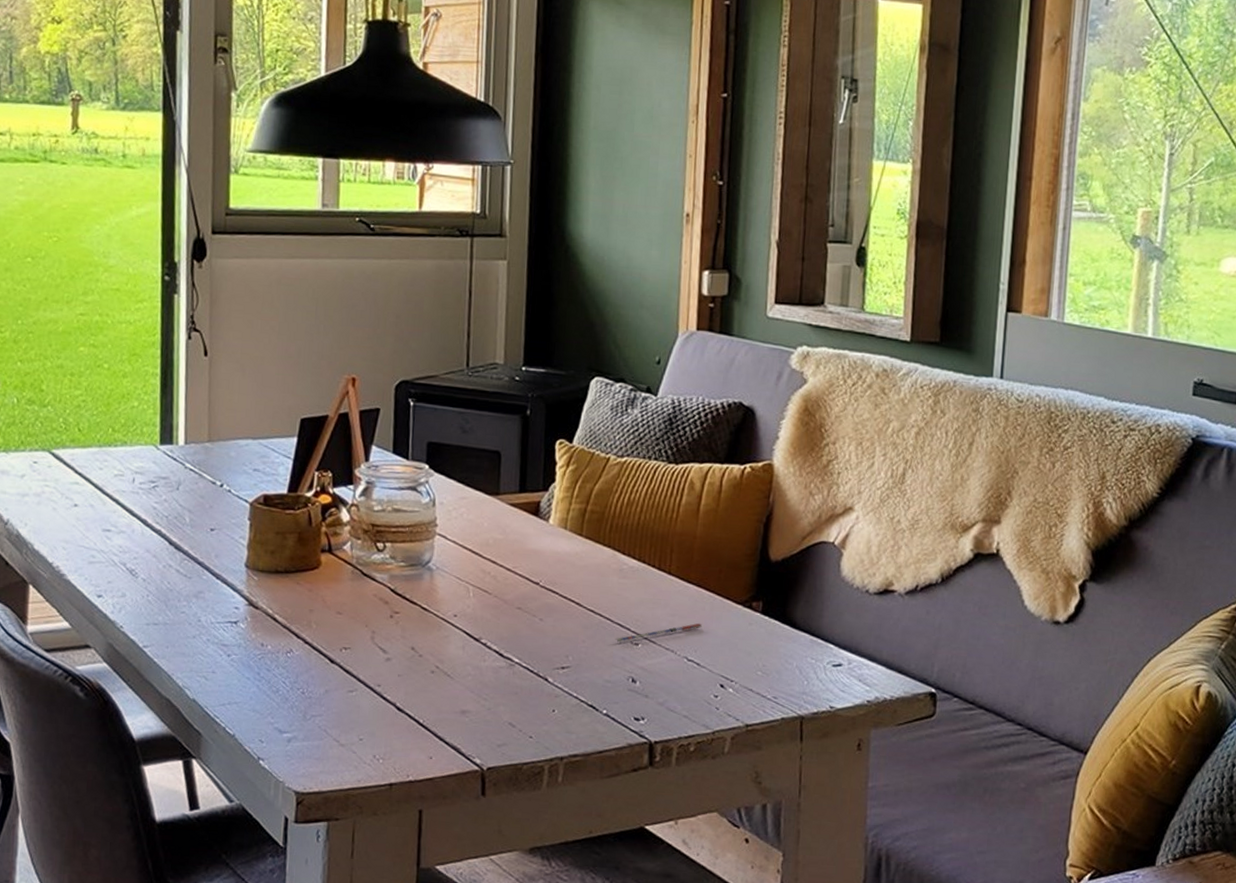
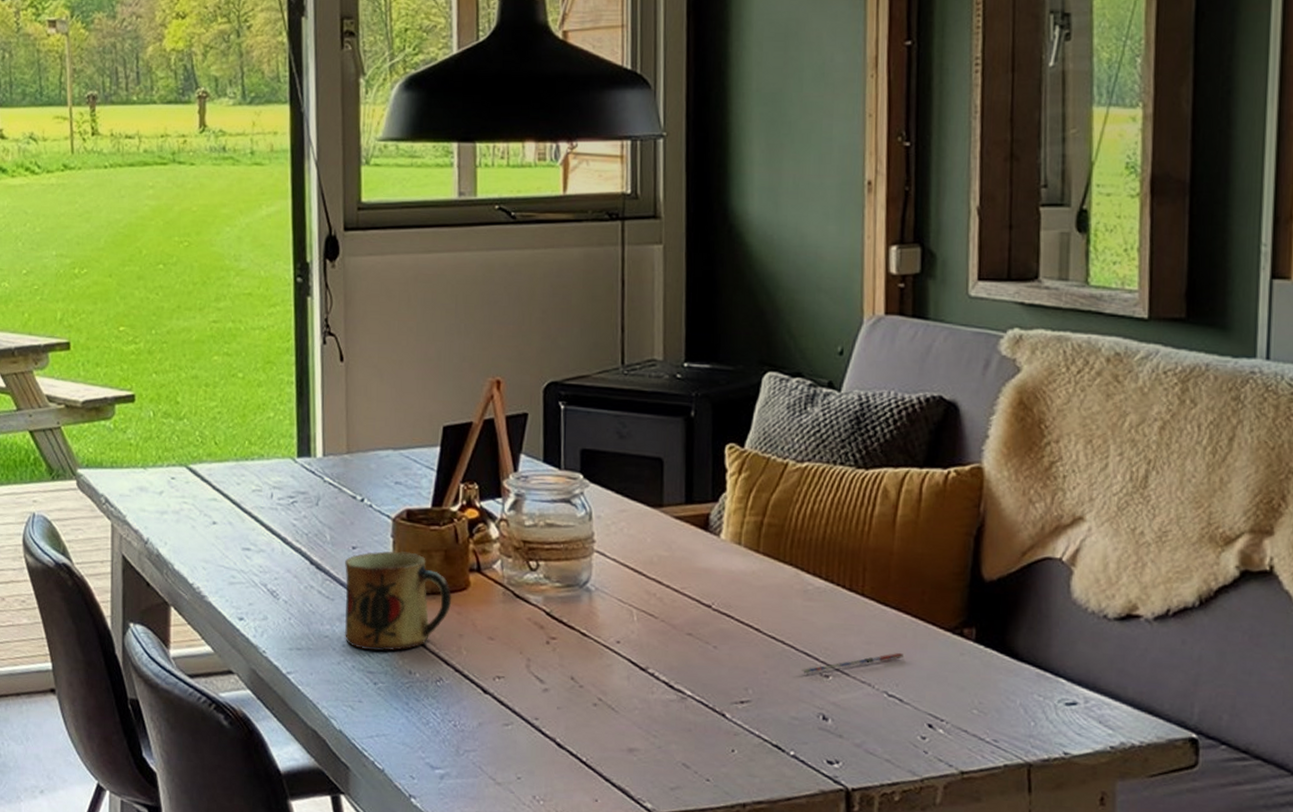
mug: none [200,533,304,625] -> present [344,551,452,651]

